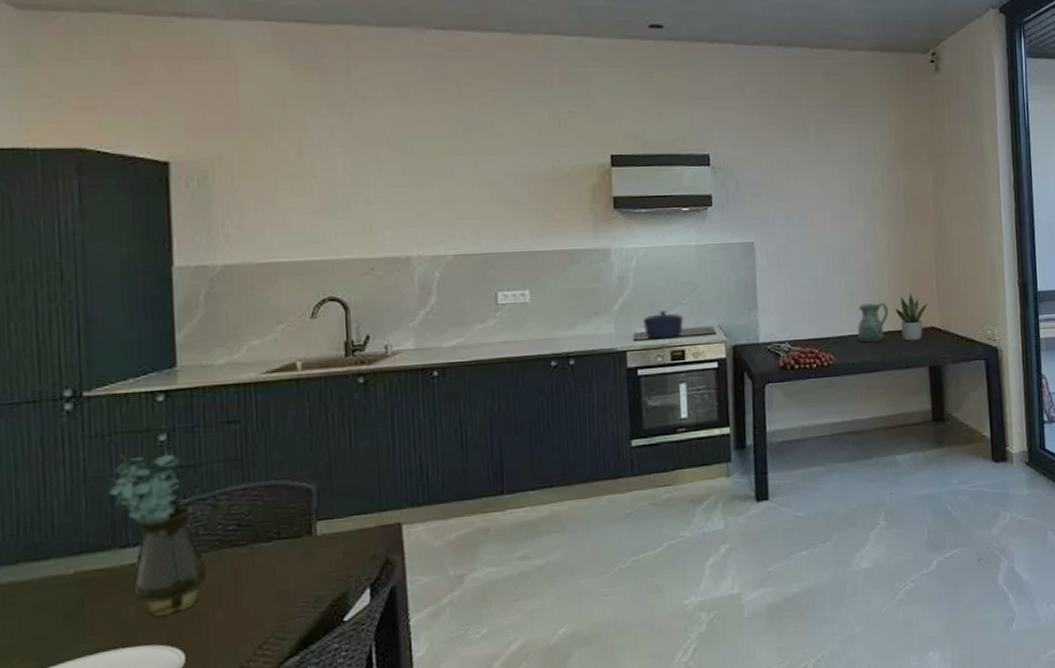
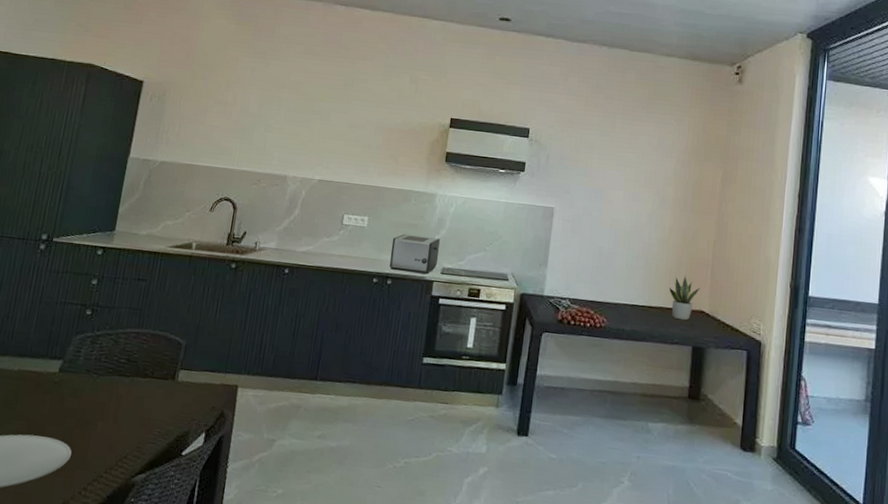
vase: present [107,449,206,616] -> none [51,287,102,418]
toaster: none [565,300,627,348] -> present [390,233,440,275]
cooking pot: present [642,309,683,340] -> none [450,252,484,278]
ceramic pitcher: present [857,303,889,343] -> none [630,278,663,316]

